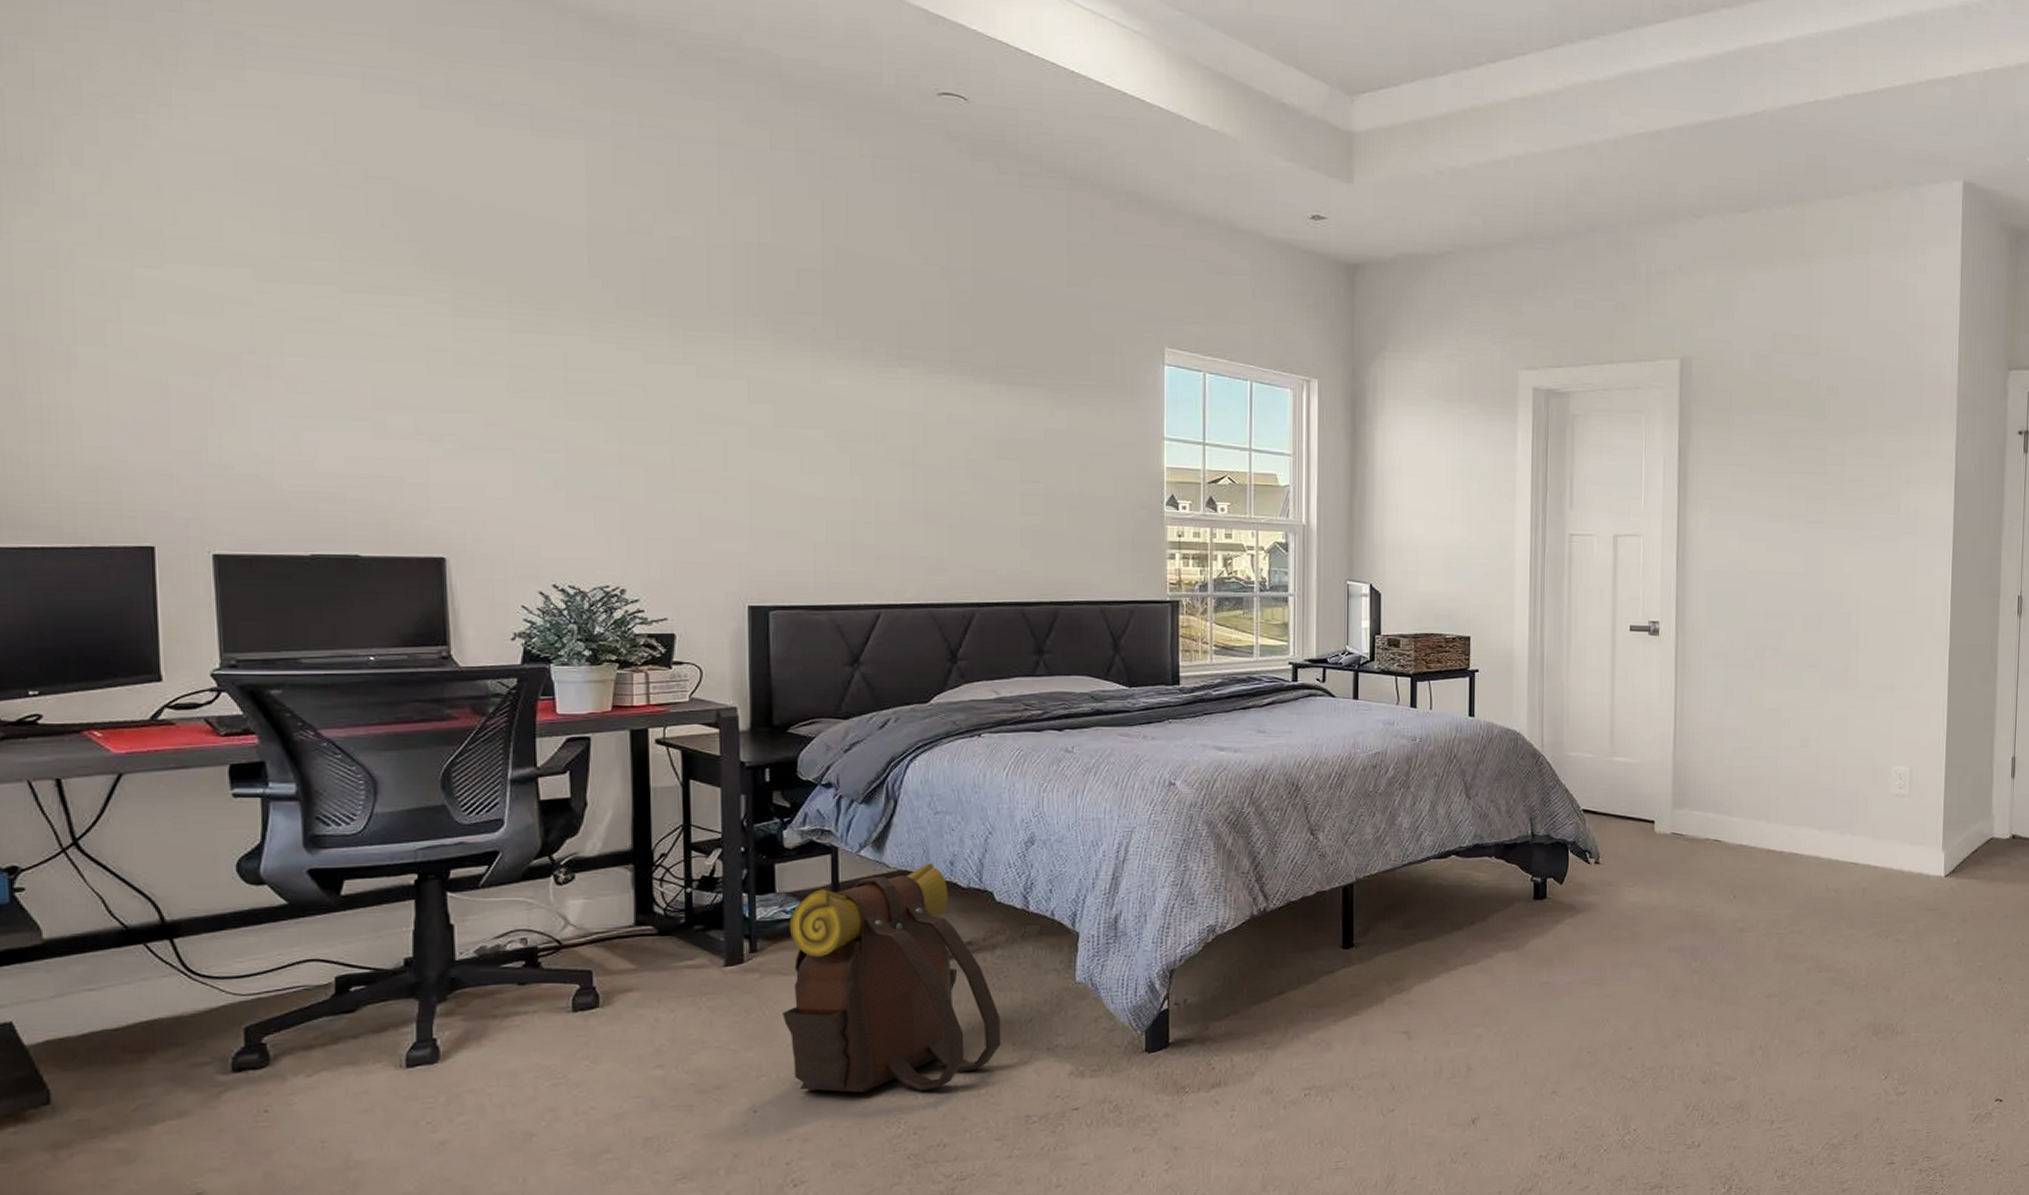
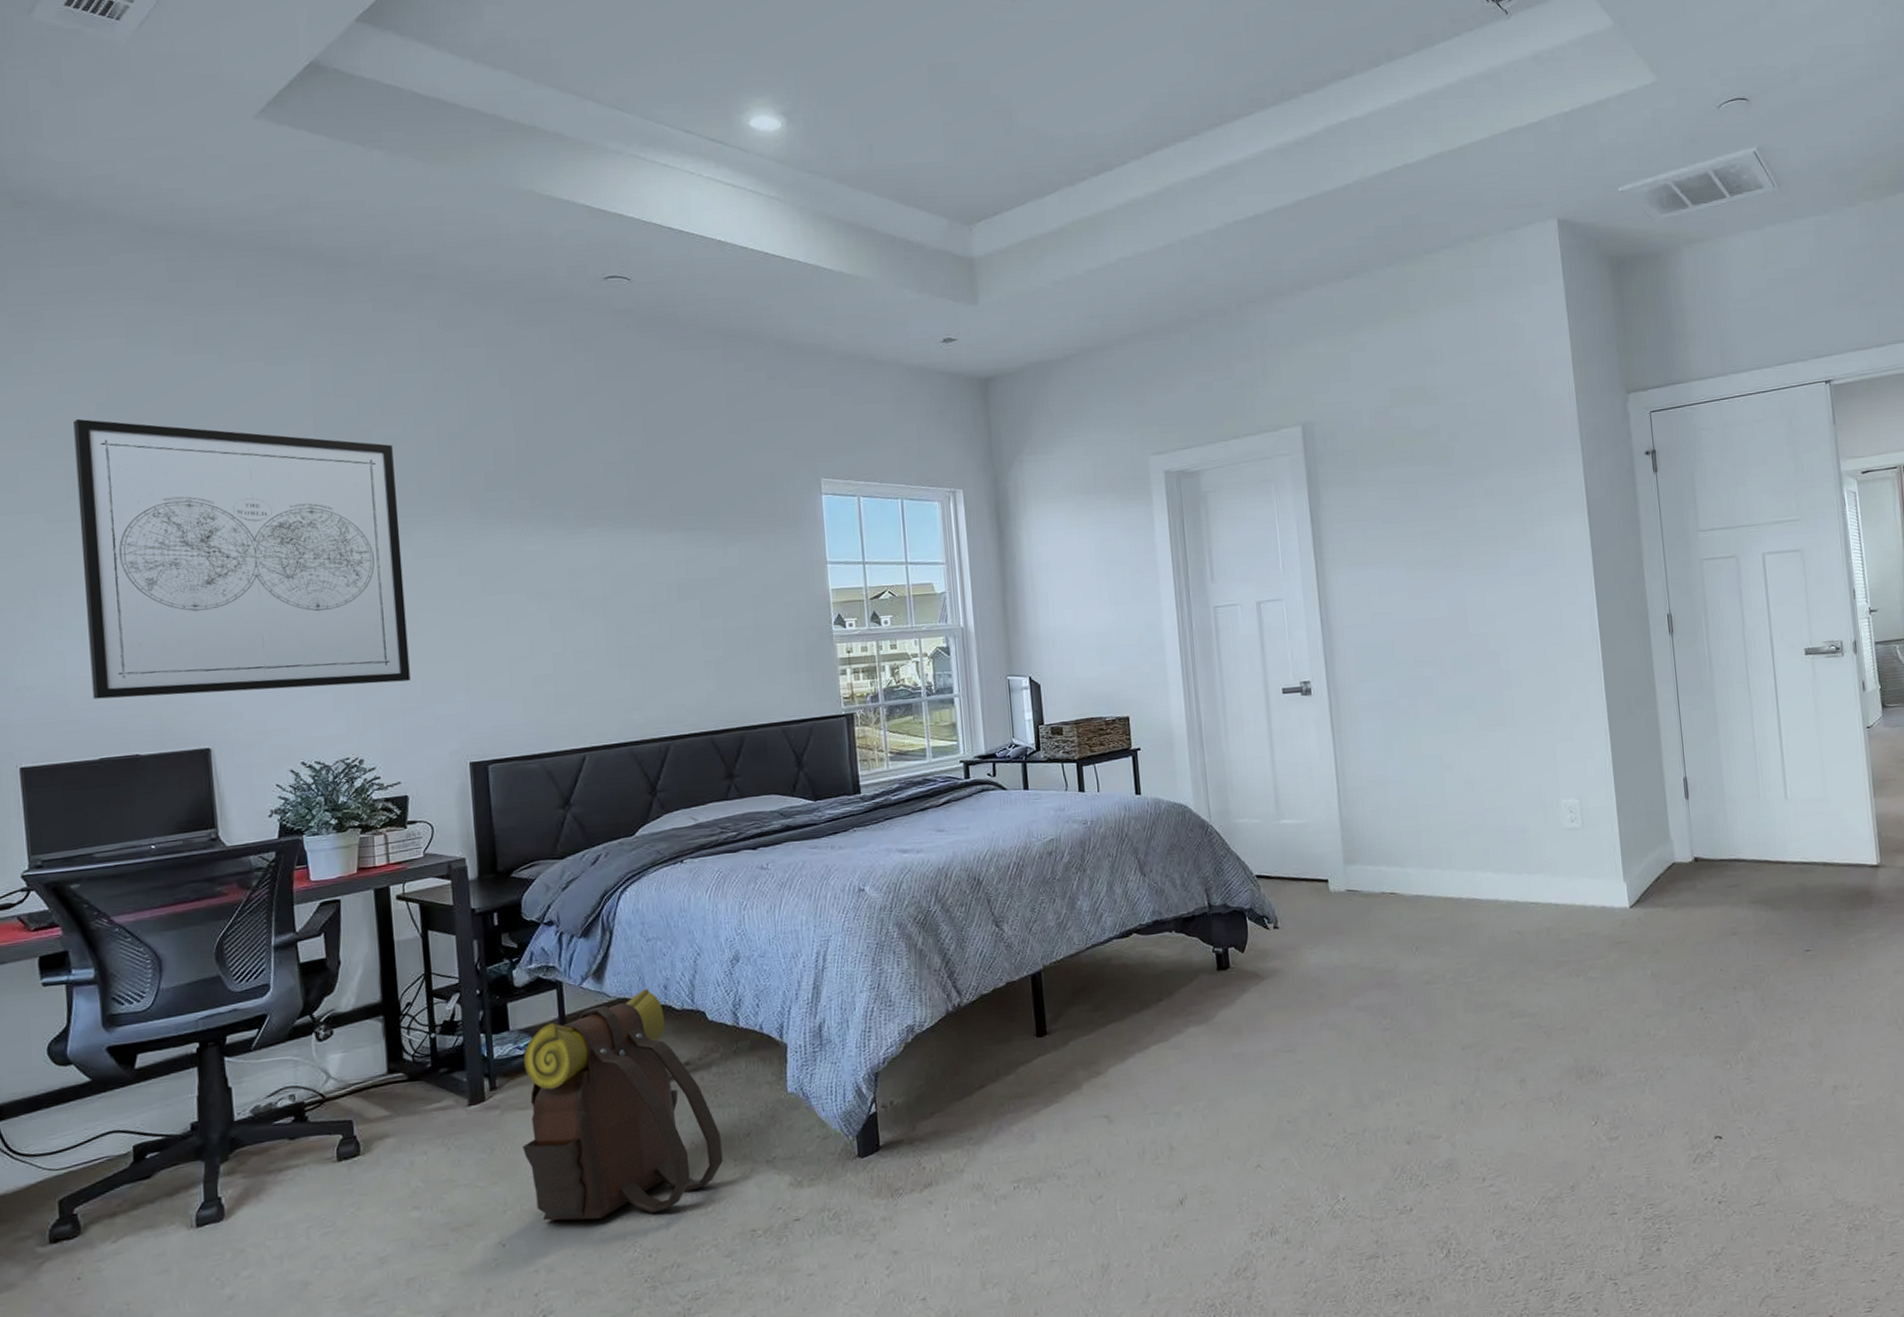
wall art: none [292,165,685,510] -> present [73,418,410,699]

